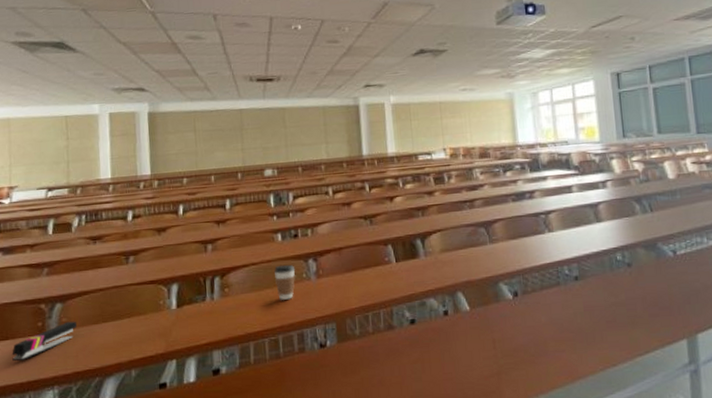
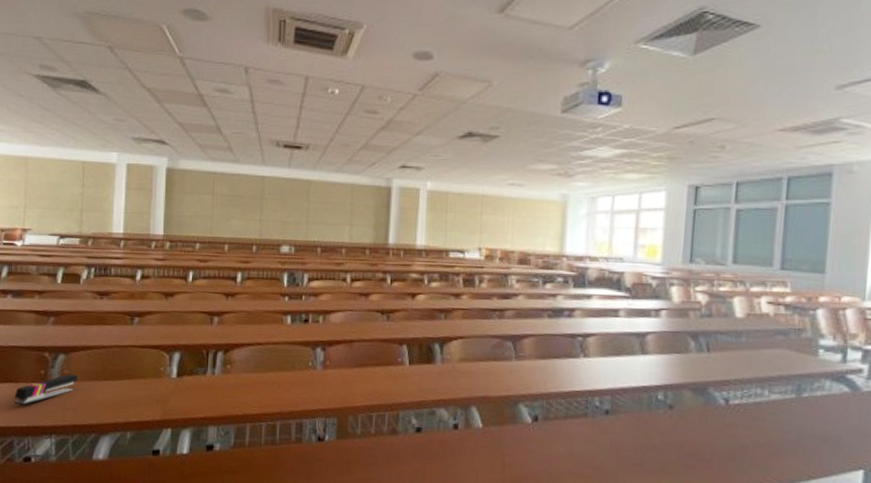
coffee cup: present [273,264,296,300] -> none [279,349,302,386]

